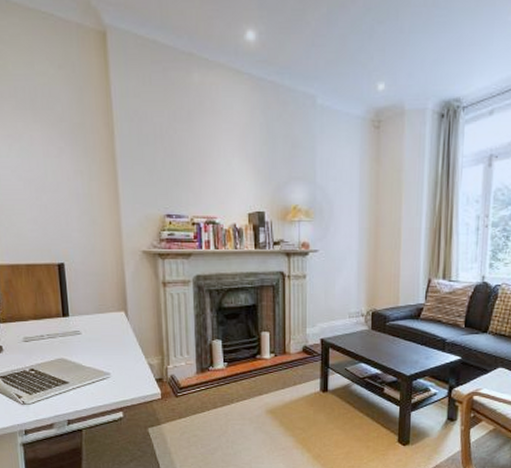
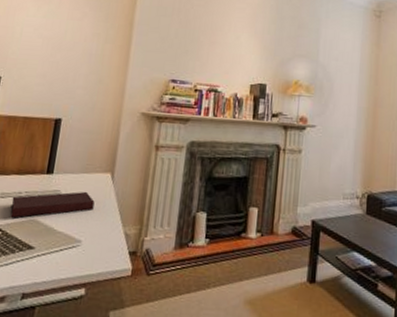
notebook: none [36,330,115,359] -> present [10,191,95,218]

